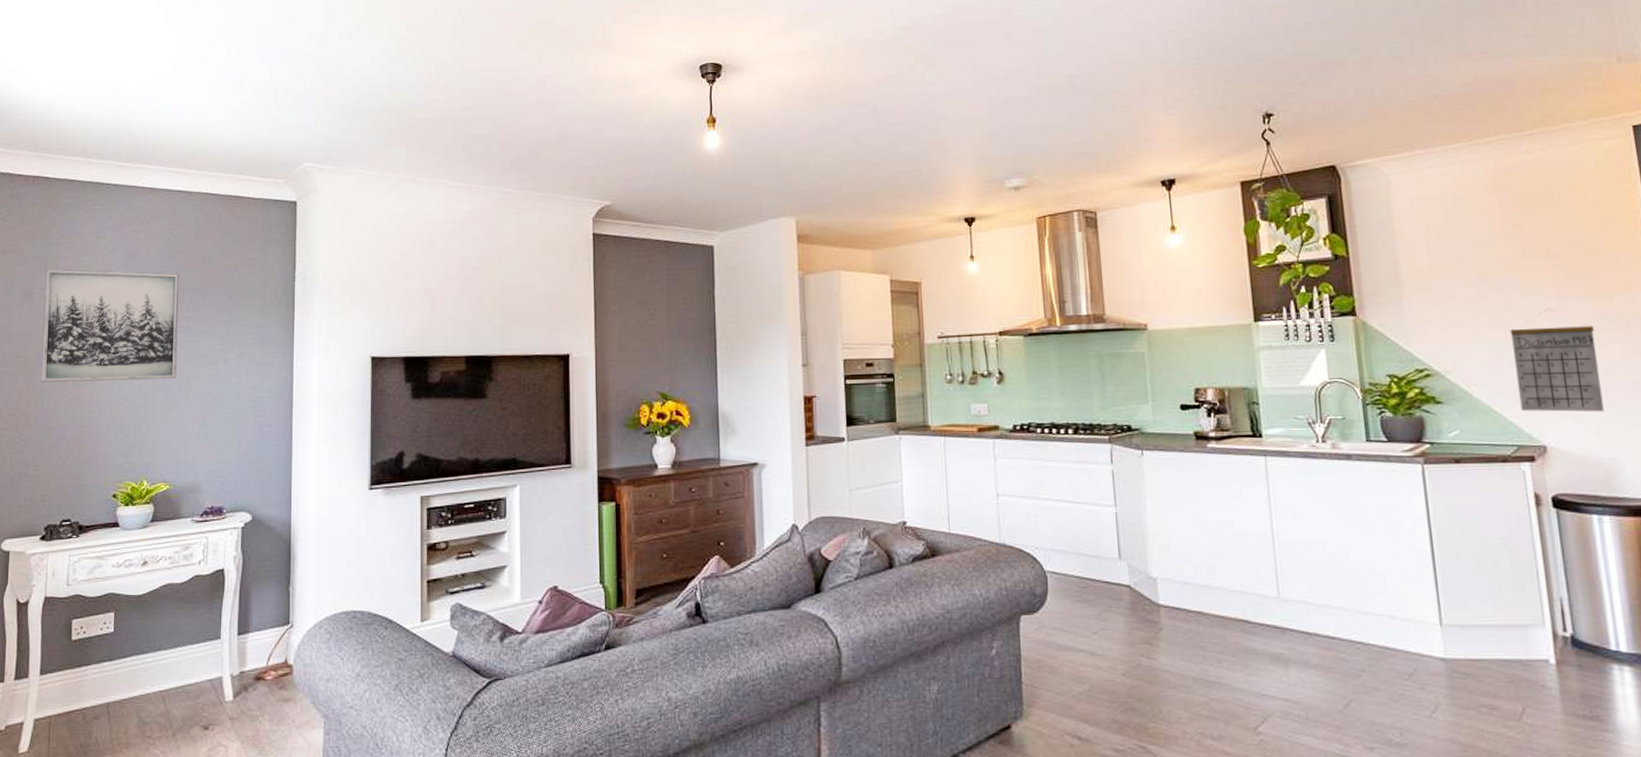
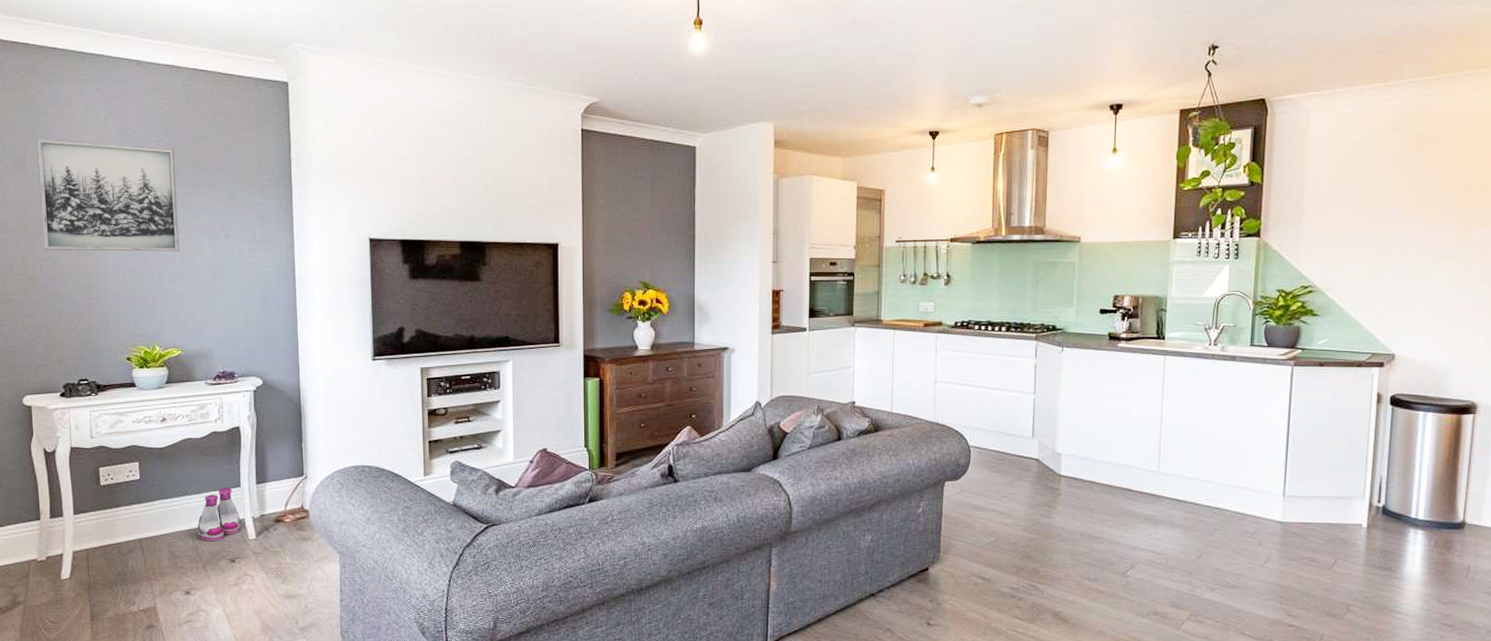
boots: none [170,640,219,705] -> present [197,487,242,541]
calendar: present [1509,310,1605,412] -> none [1381,239,1455,328]

